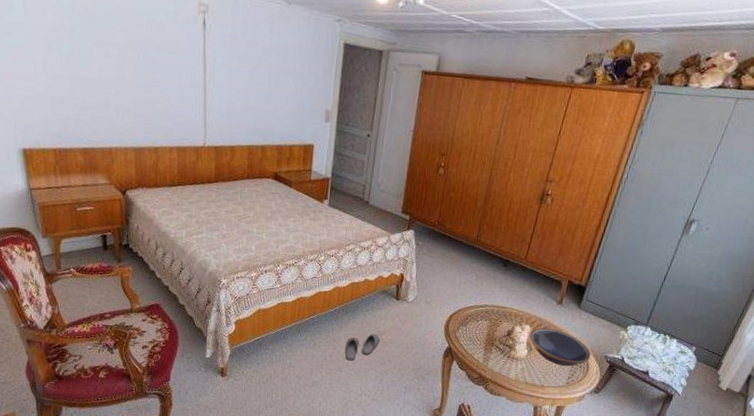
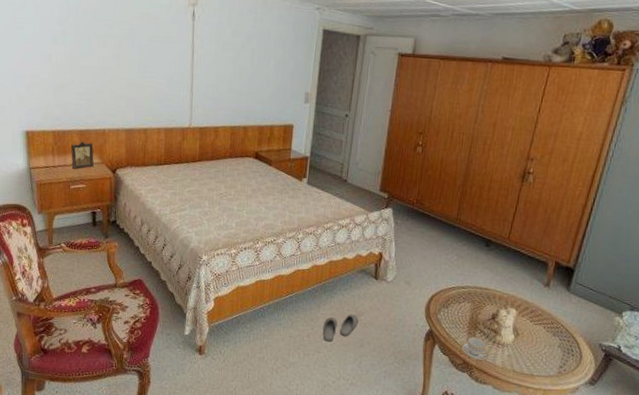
photo frame: none [74,160,101,191] -> present [70,141,94,169]
teacup: none [477,353,504,374] -> present [460,337,490,361]
bowl: present [530,328,591,367] -> none [516,312,584,355]

